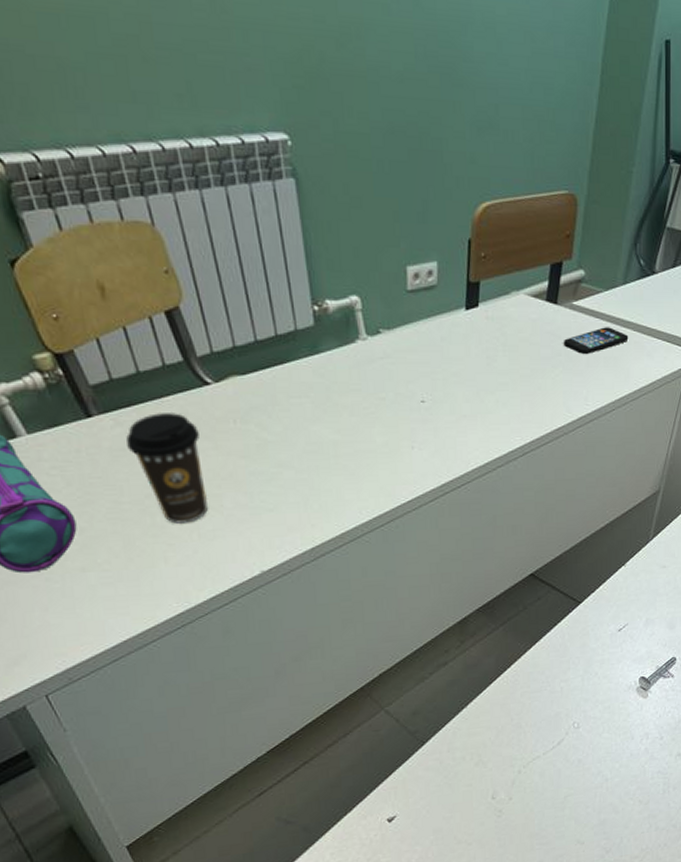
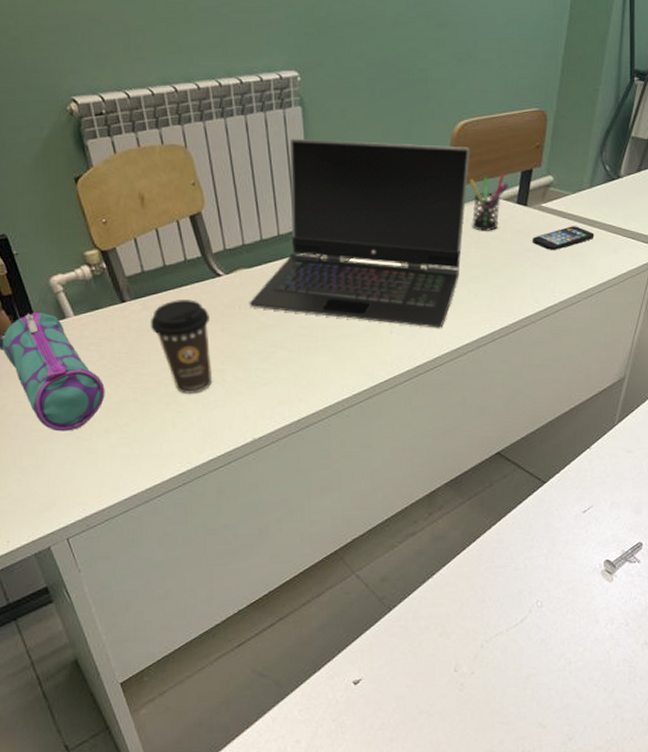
laptop computer: none [245,217,494,442] -> present [249,138,470,328]
pen holder: none [494,267,537,334] -> present [469,174,508,232]

